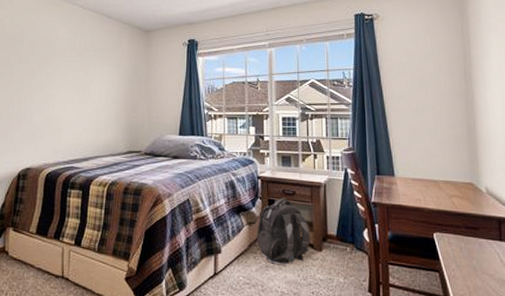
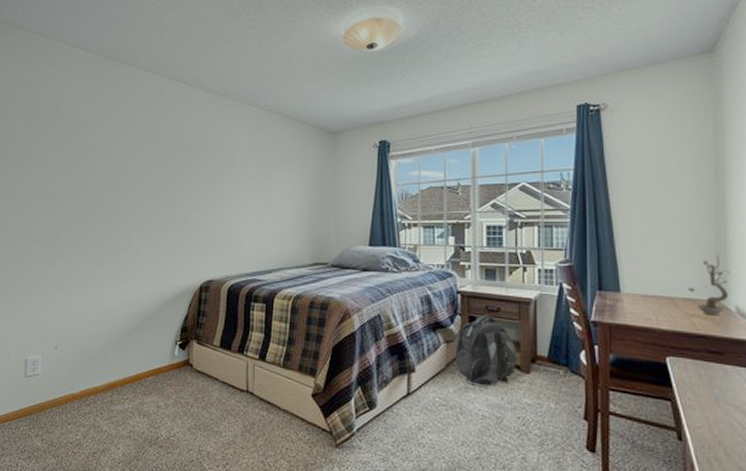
plant: none [448,143,480,196] -> present [688,254,731,316]

